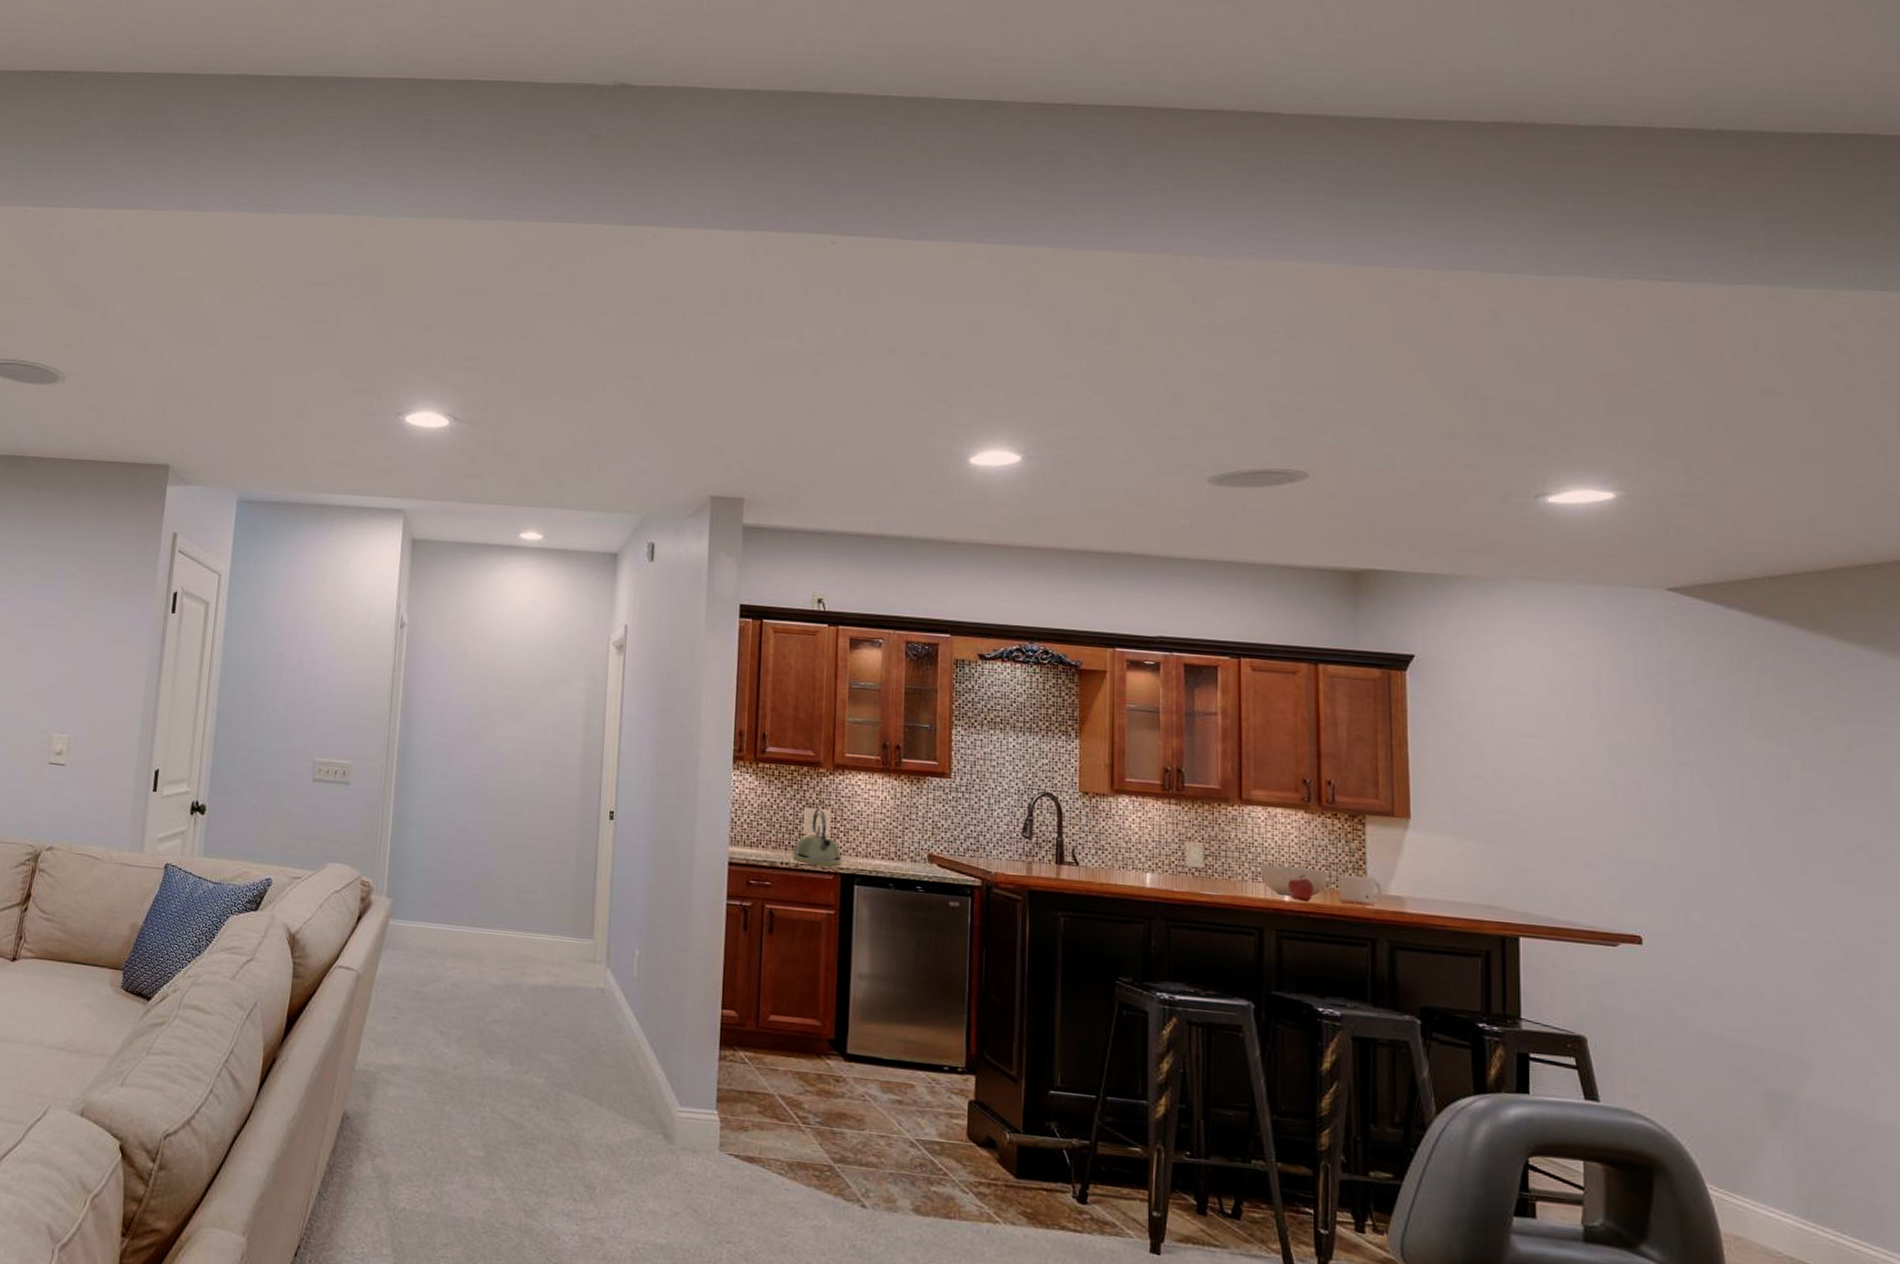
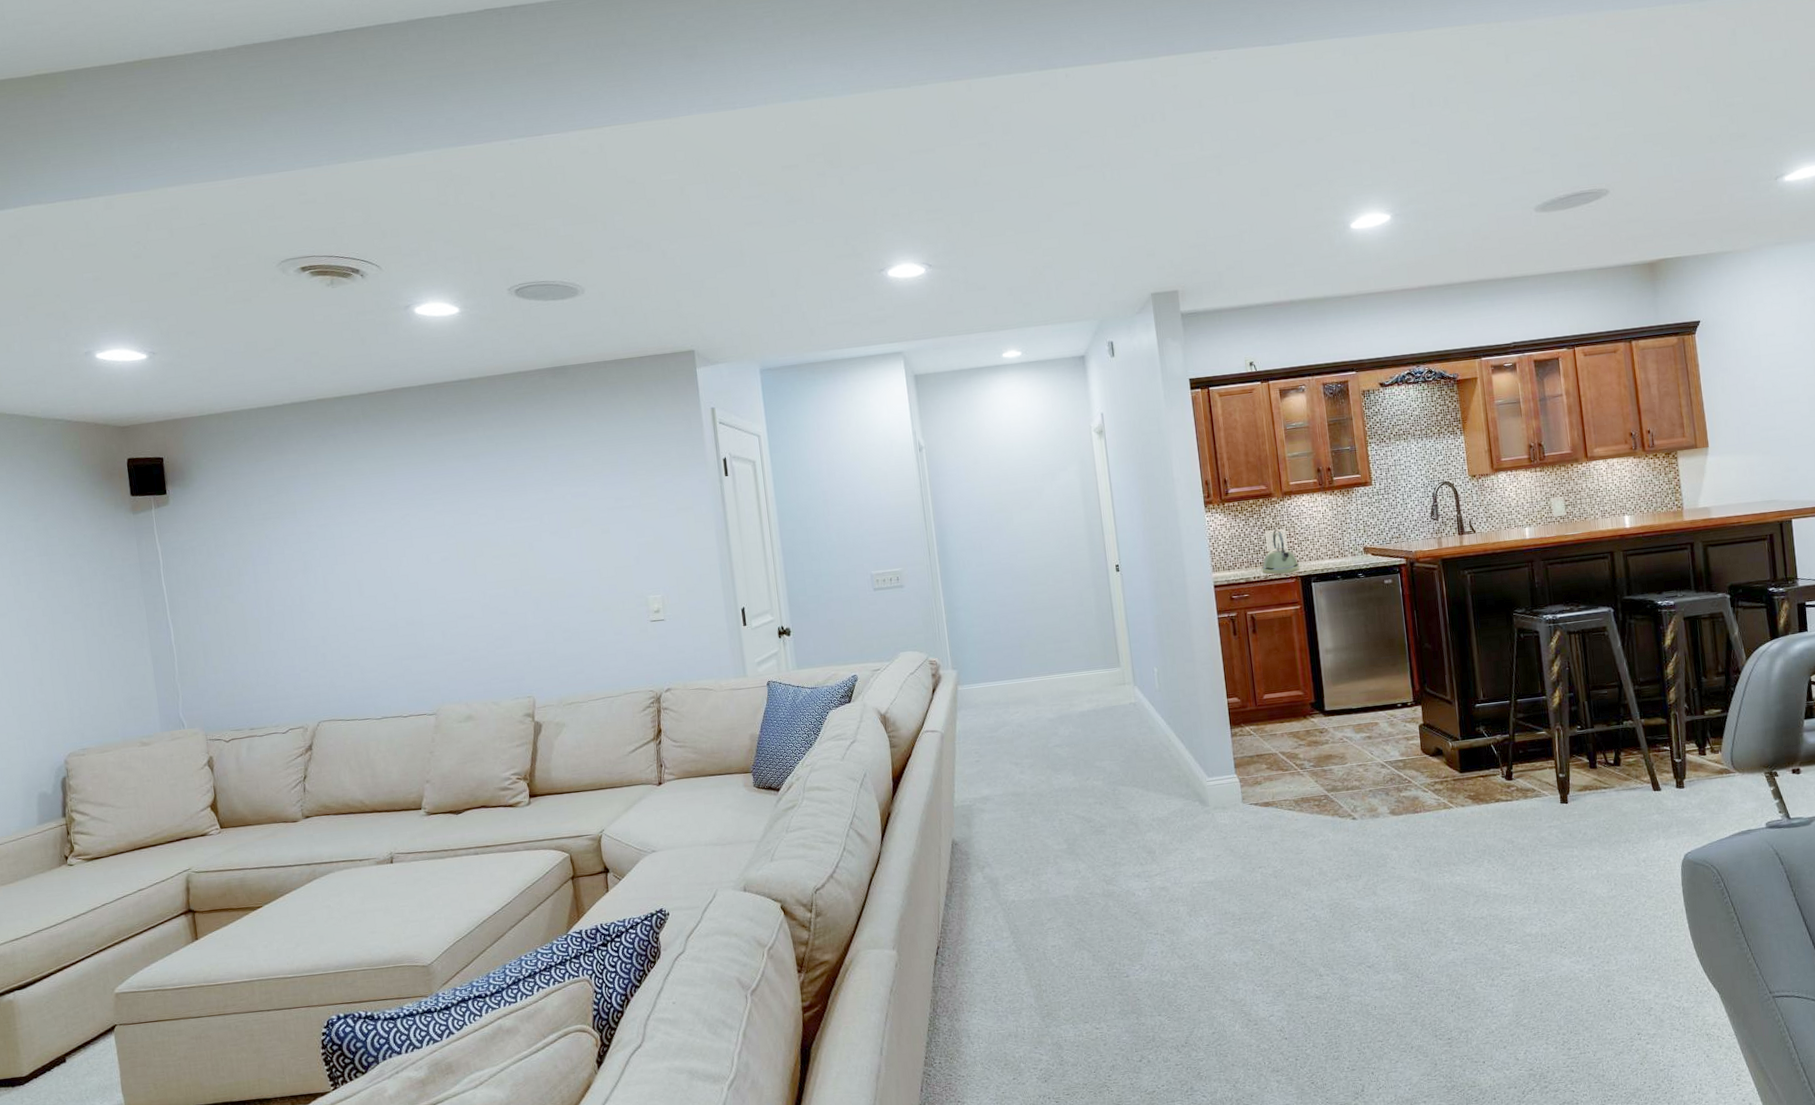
bowl: present [1259,865,1329,897] -> none [1606,499,1656,525]
fruit: present [1287,874,1314,903] -> none [1627,505,1646,526]
mug: present [1338,874,1383,907] -> none [1662,497,1695,522]

